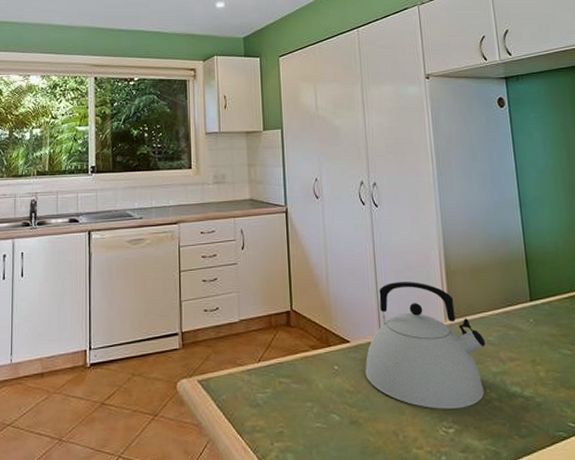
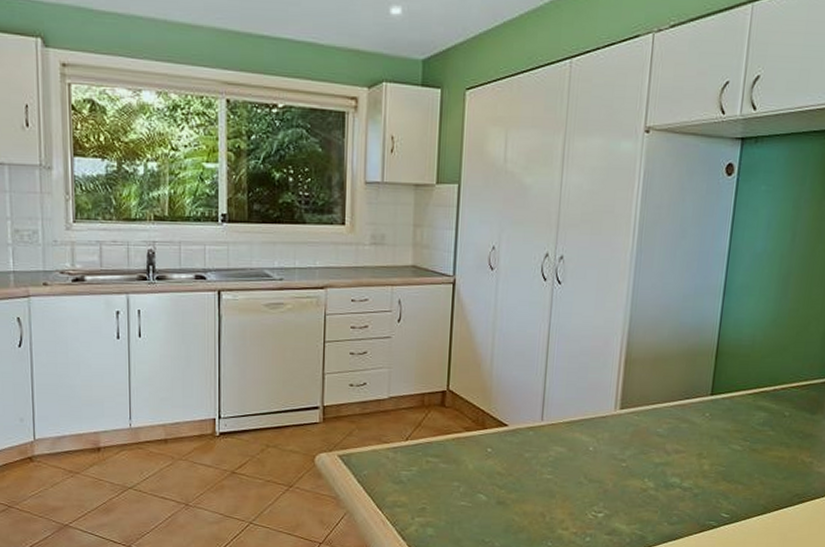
kettle: present [365,282,486,409] -> none [520,367,654,495]

